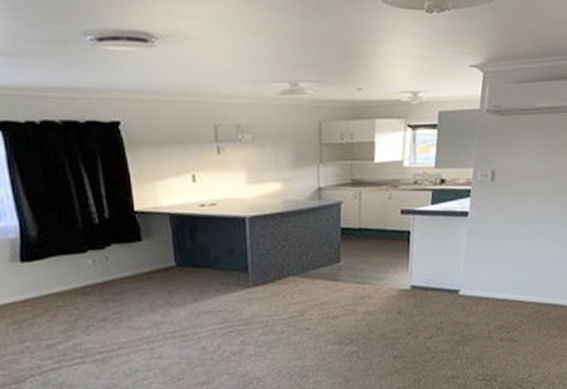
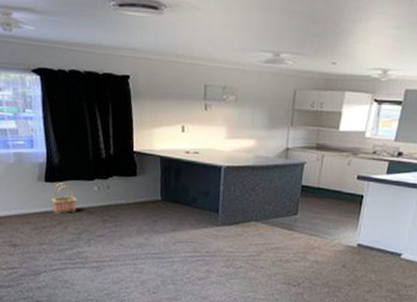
basket: none [32,260,68,300] -> present [52,182,77,214]

